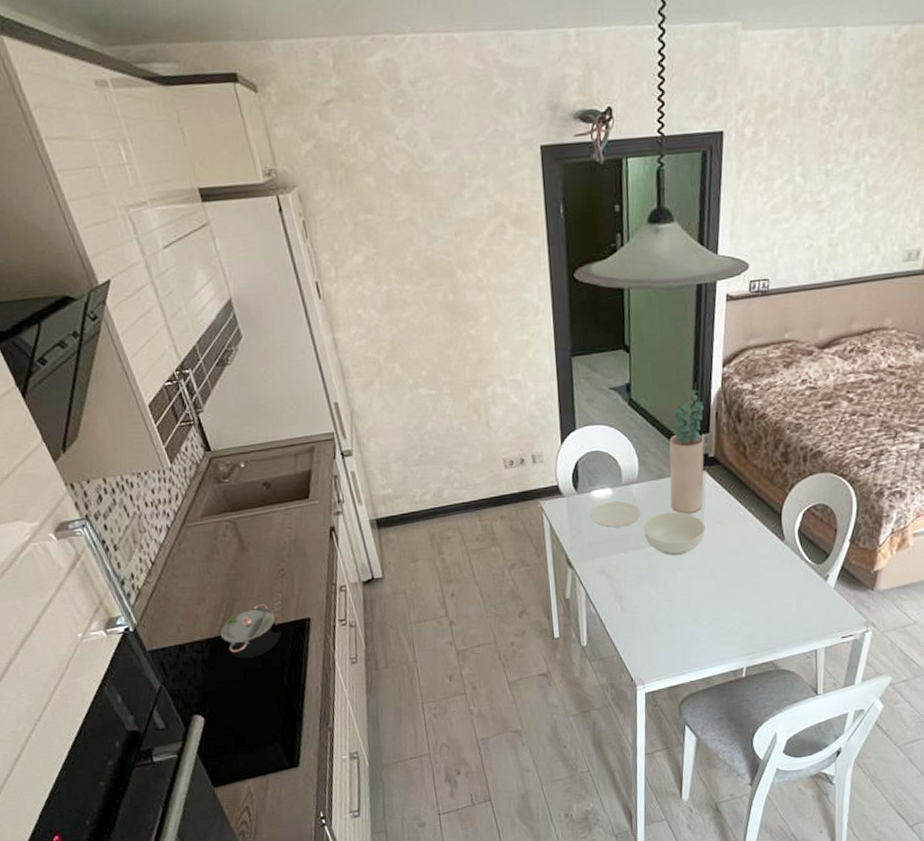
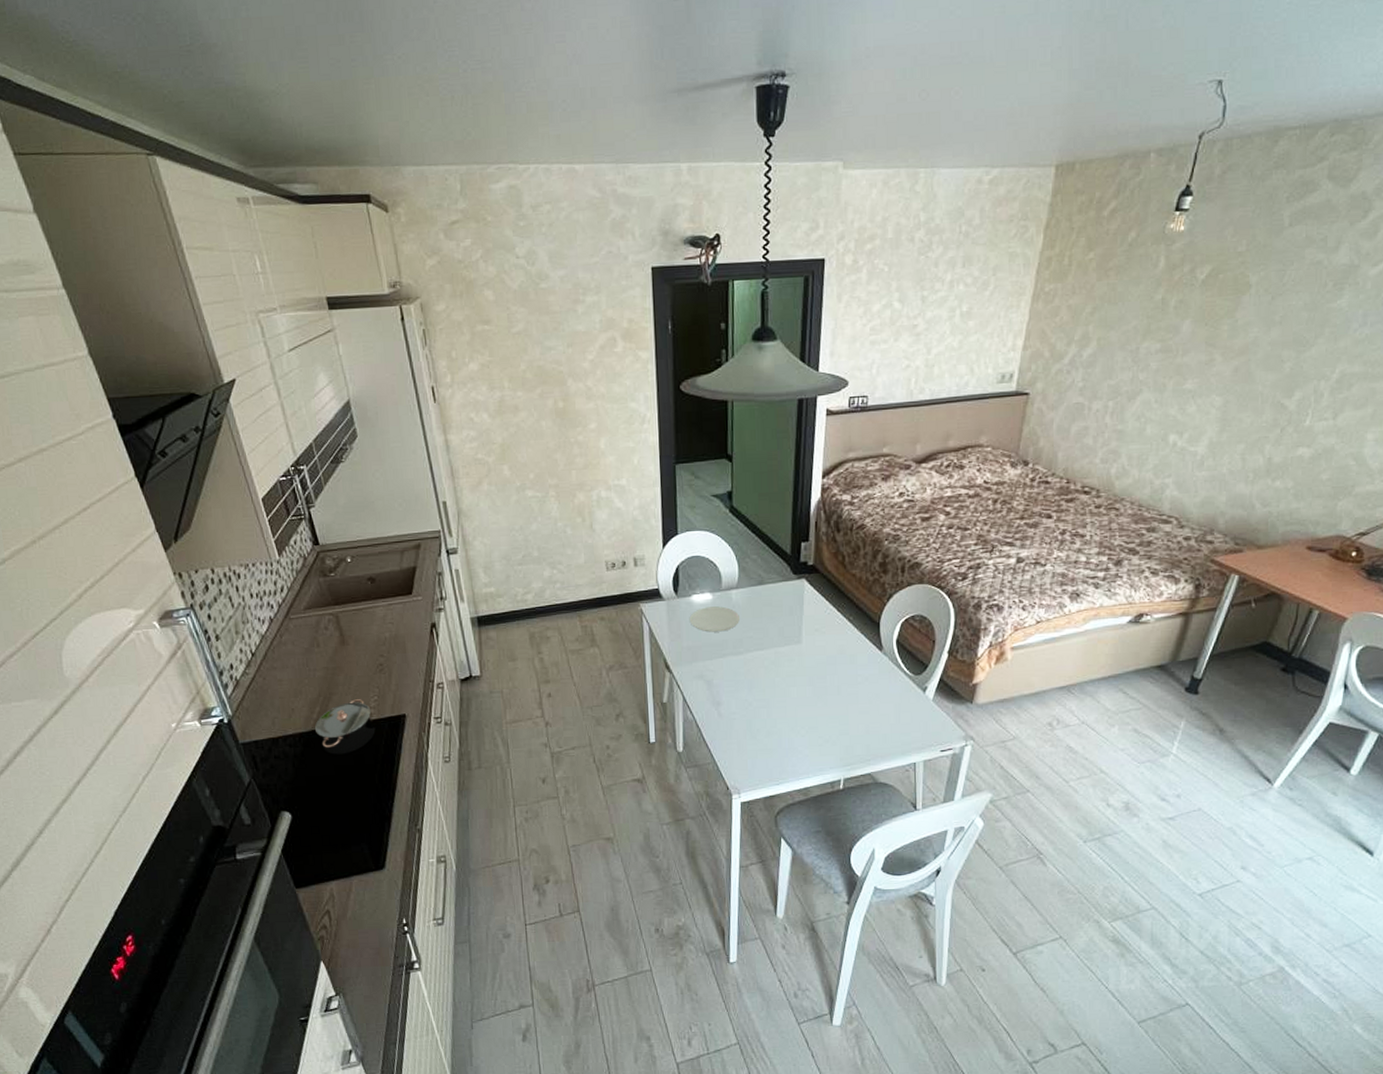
bowl: present [642,511,706,555] -> none [741,618,805,662]
vase: present [669,383,705,514] -> none [769,492,805,621]

